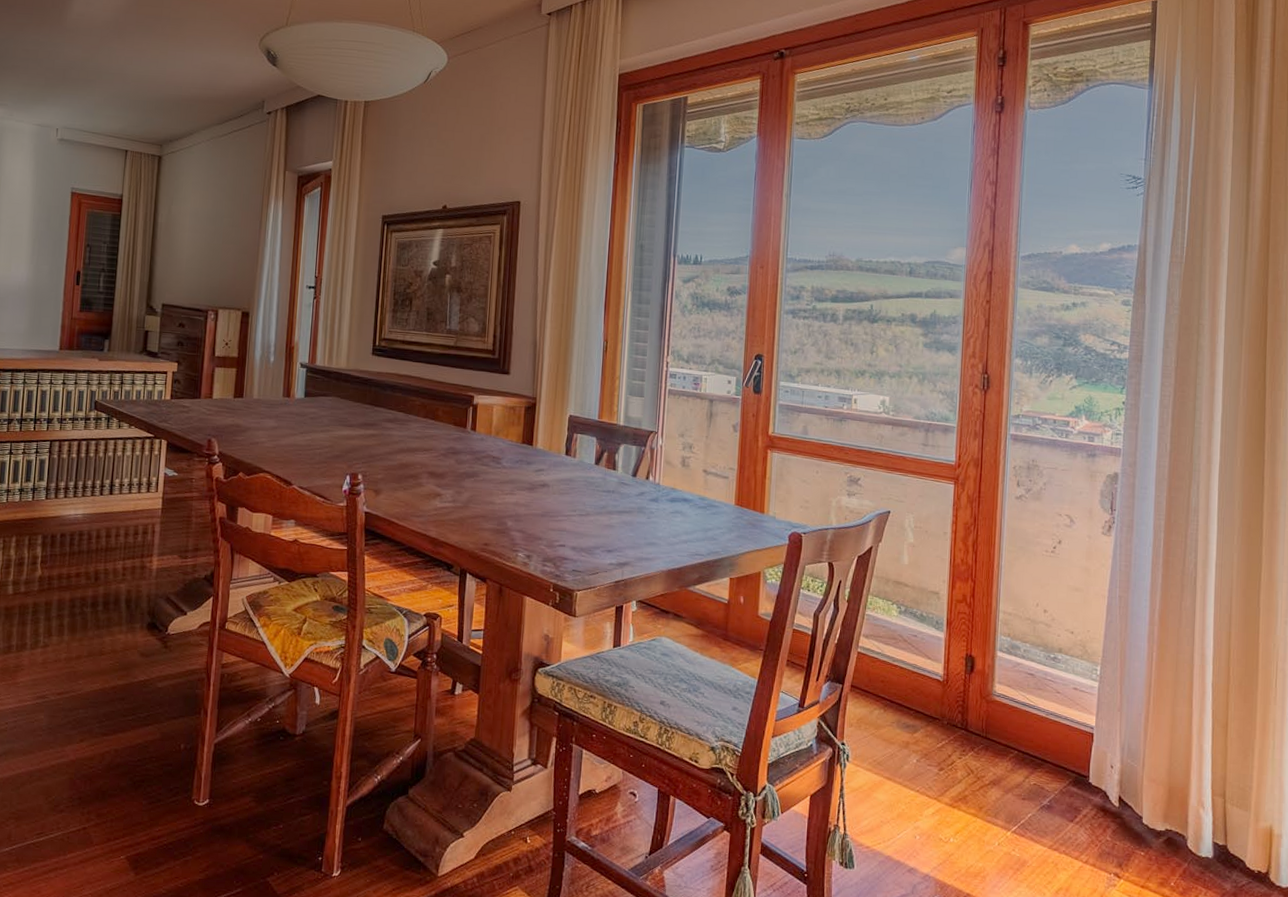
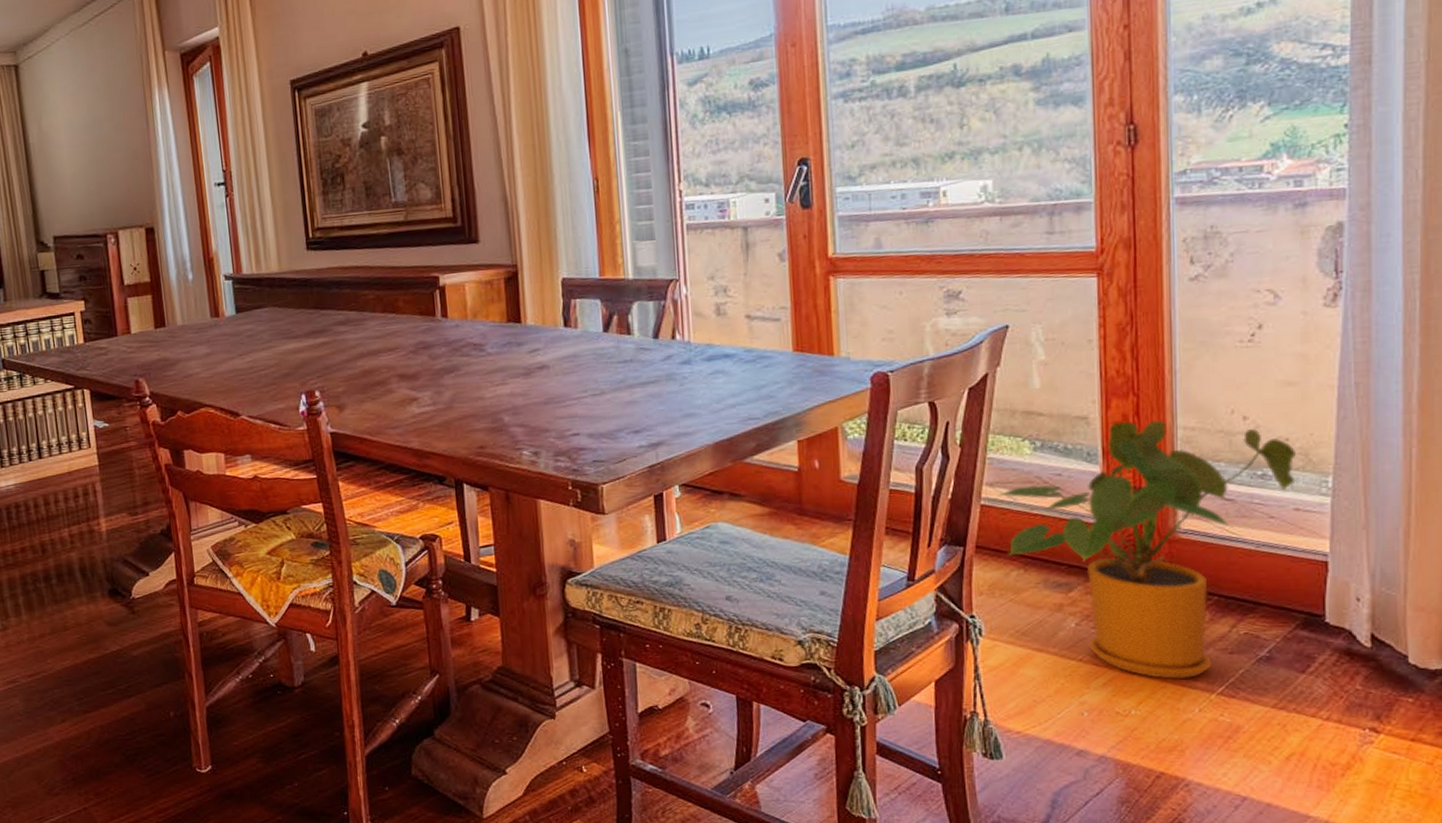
house plant: none [871,600,1077,817] -> present [998,420,1296,680]

